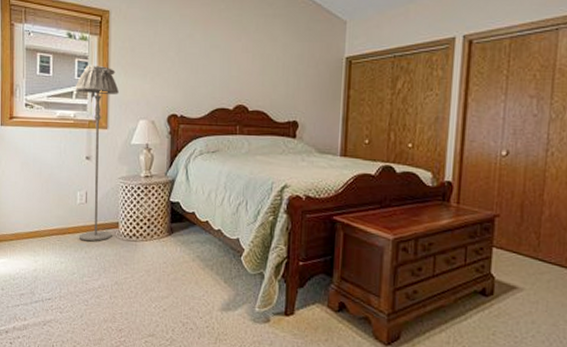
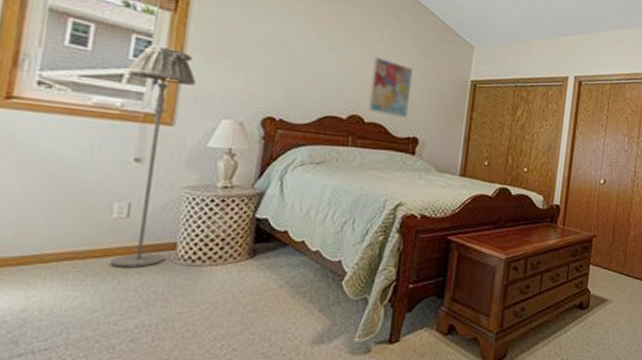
wall art: none [250,48,289,103] -> present [367,57,414,118]

